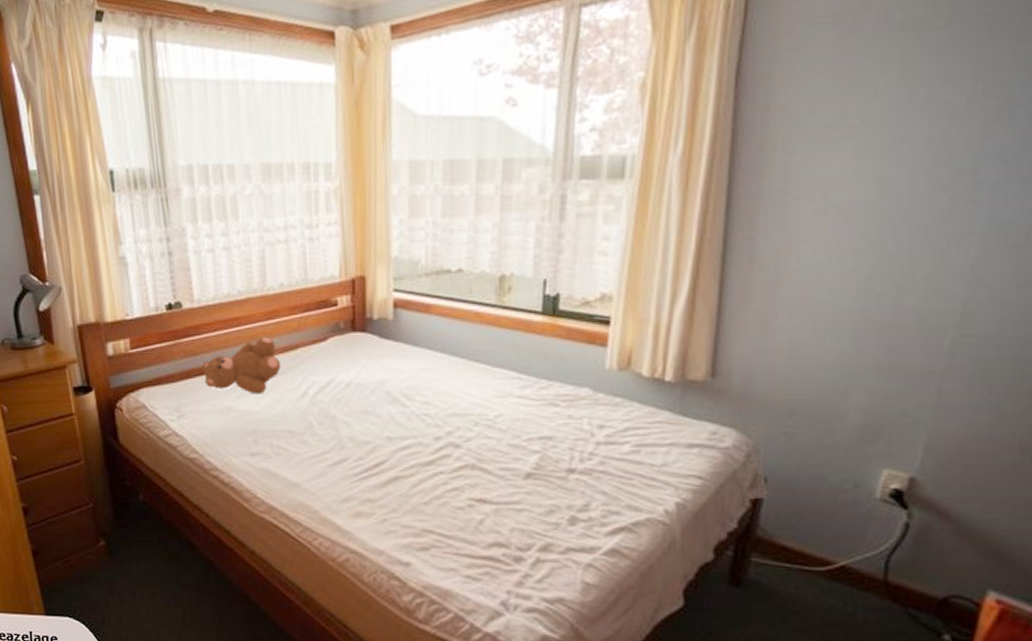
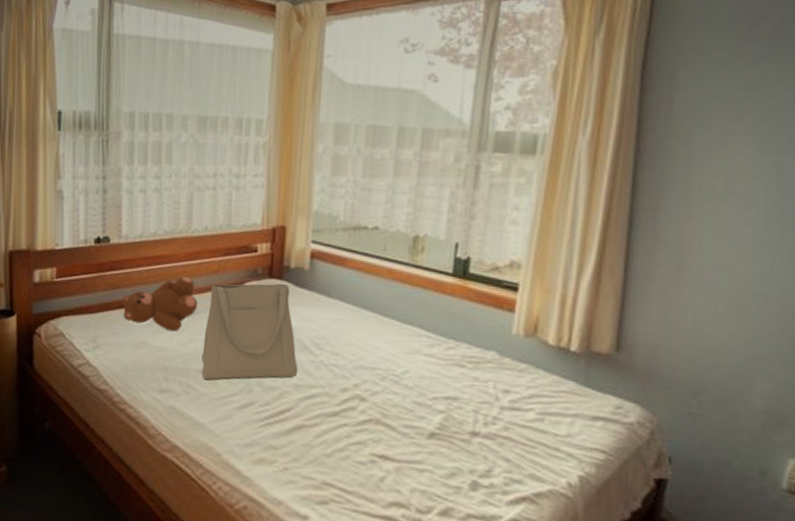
tote bag: none [290,337,390,440] -> present [201,283,298,381]

